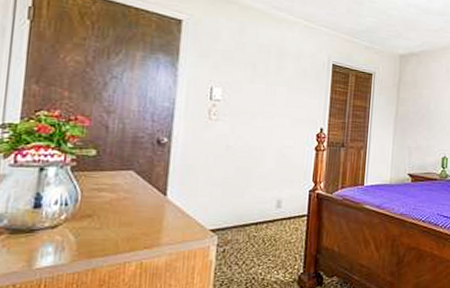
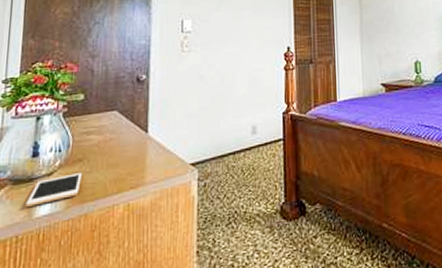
cell phone: none [25,228,91,257] -> present [25,173,82,207]

